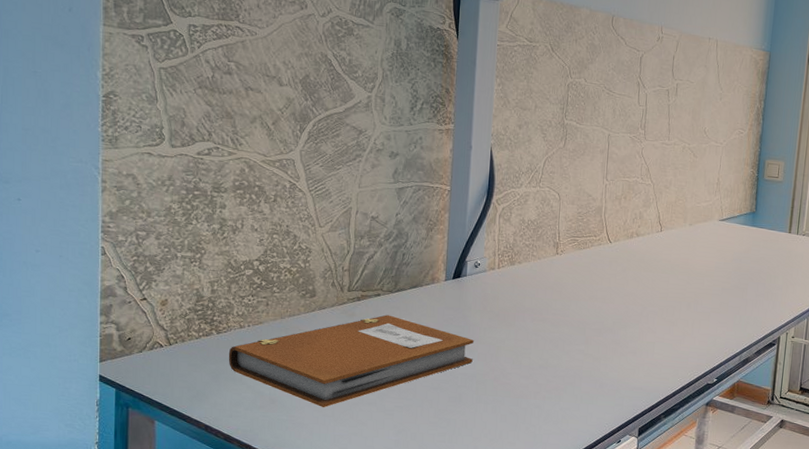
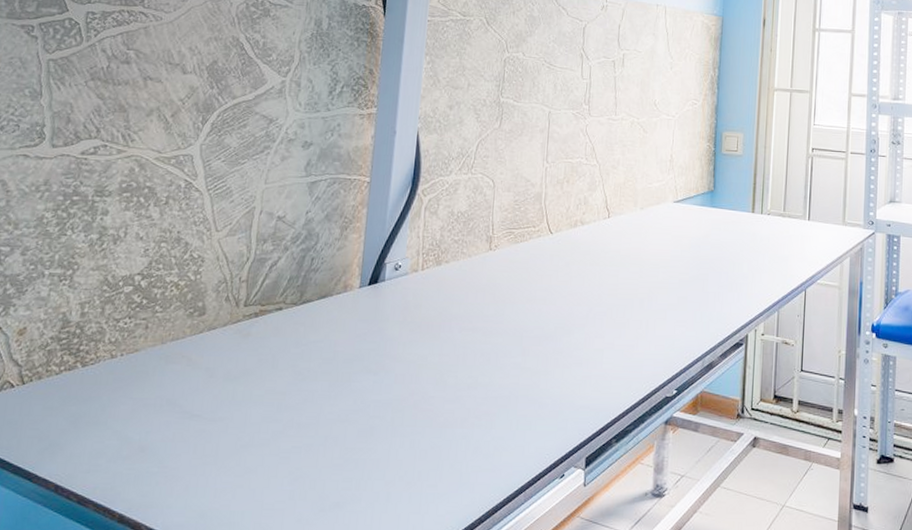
notebook: present [228,315,474,407] -> none [92,332,391,453]

